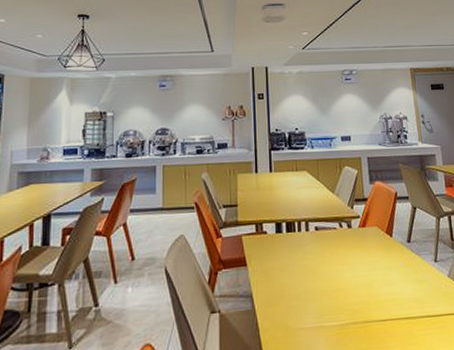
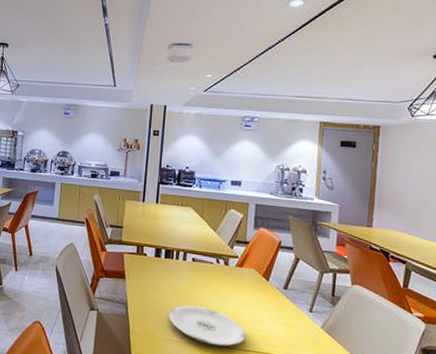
plate: none [299,280,381,323] -> present [169,305,246,347]

